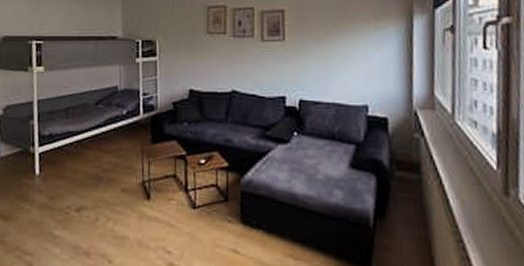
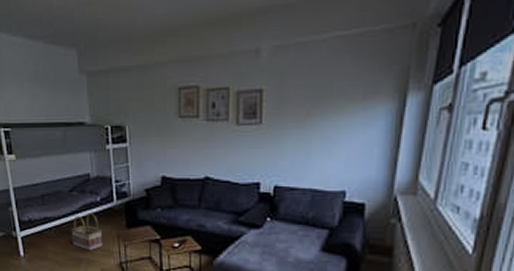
basket: none [93,126,126,169] -> present [71,212,103,251]

